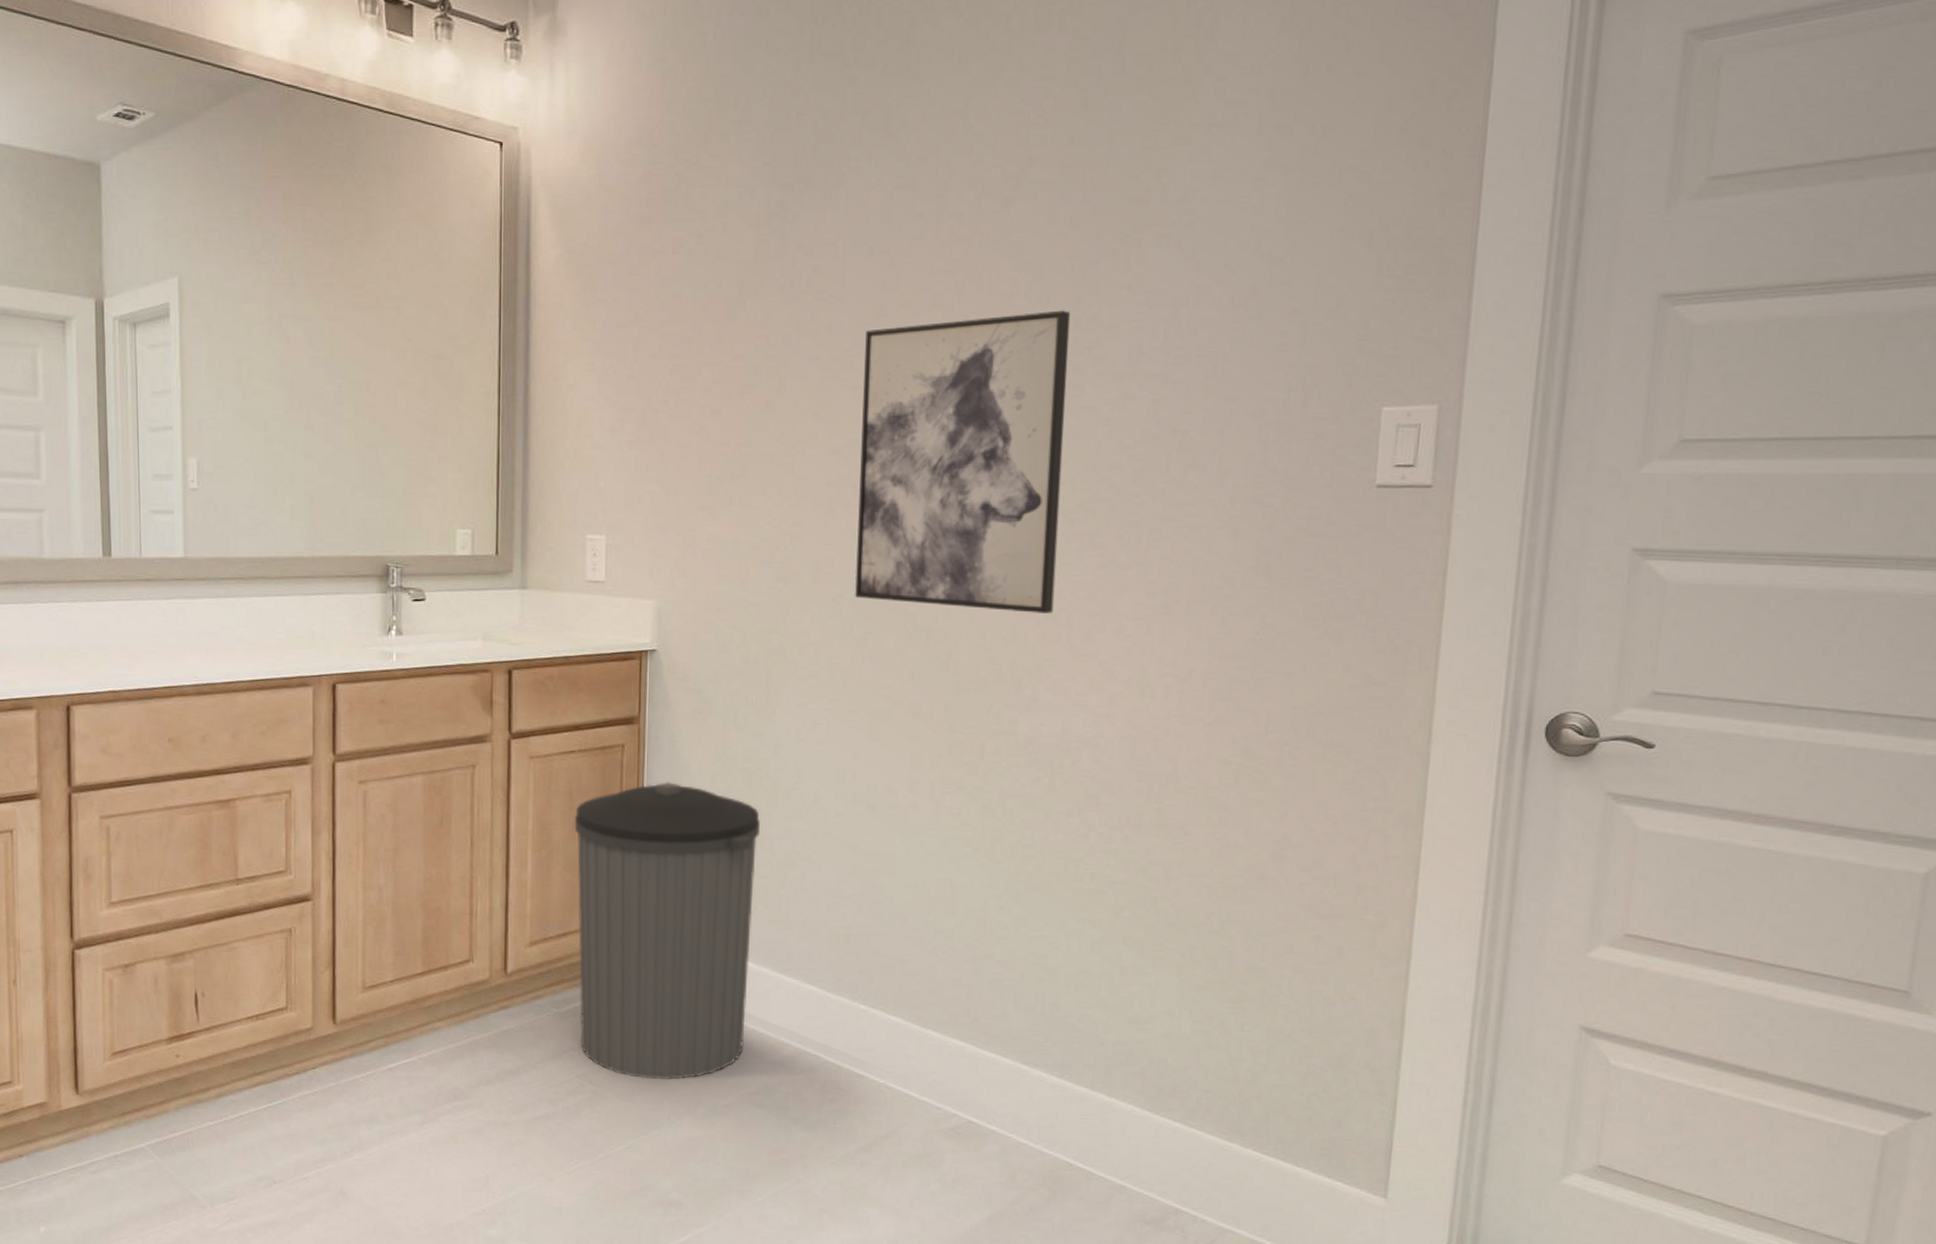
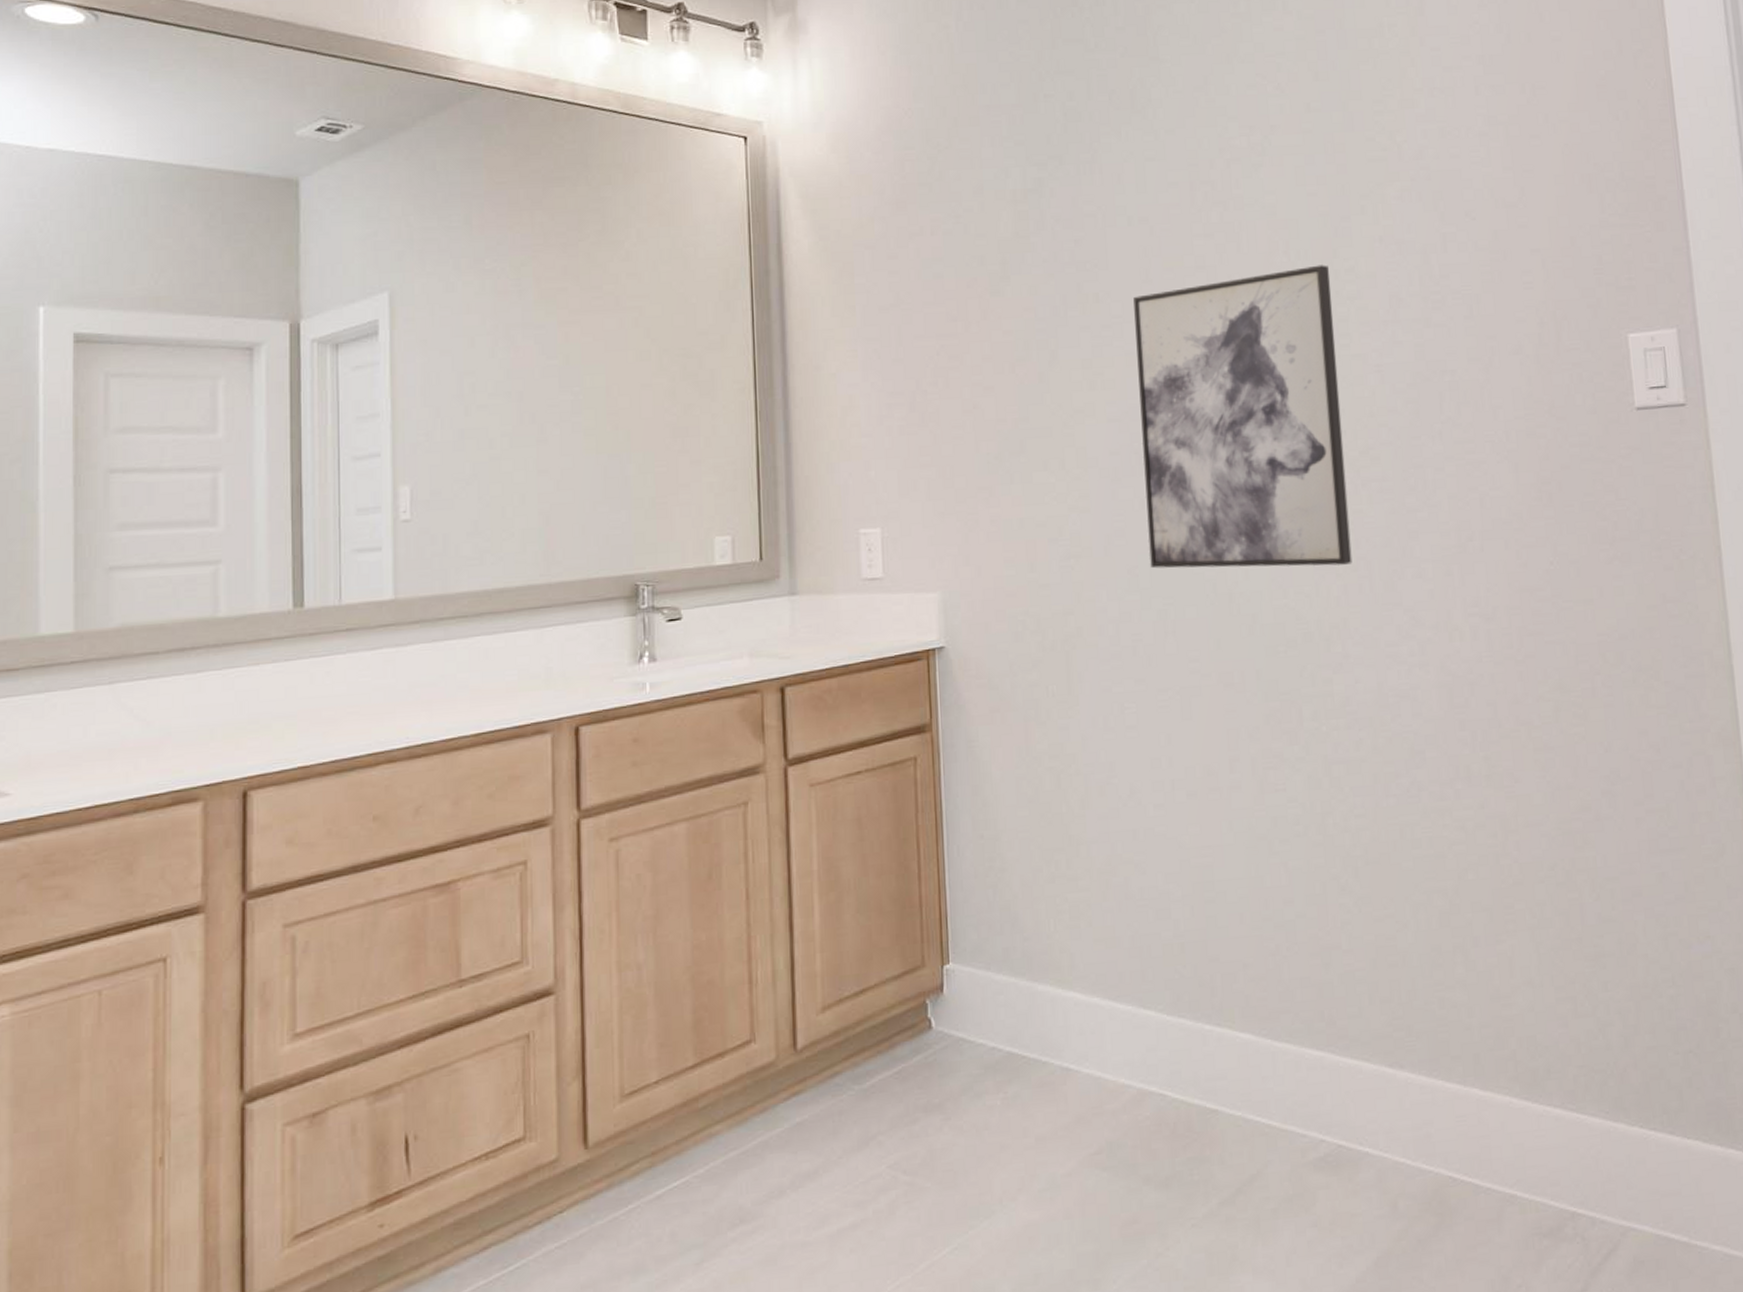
trash can: present [574,781,760,1081] -> none [865,793,1080,1157]

